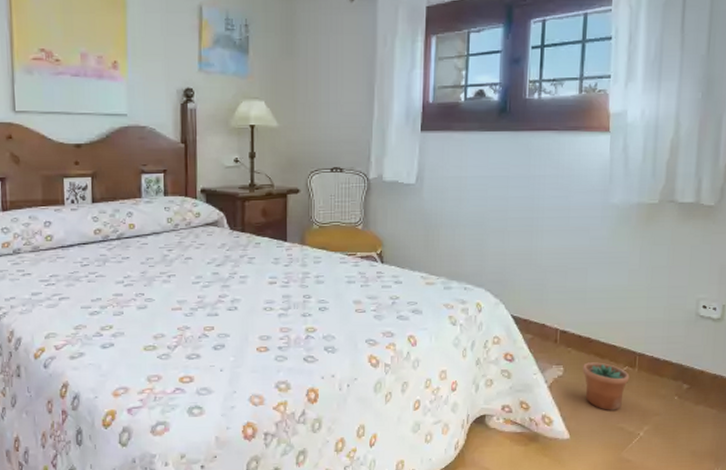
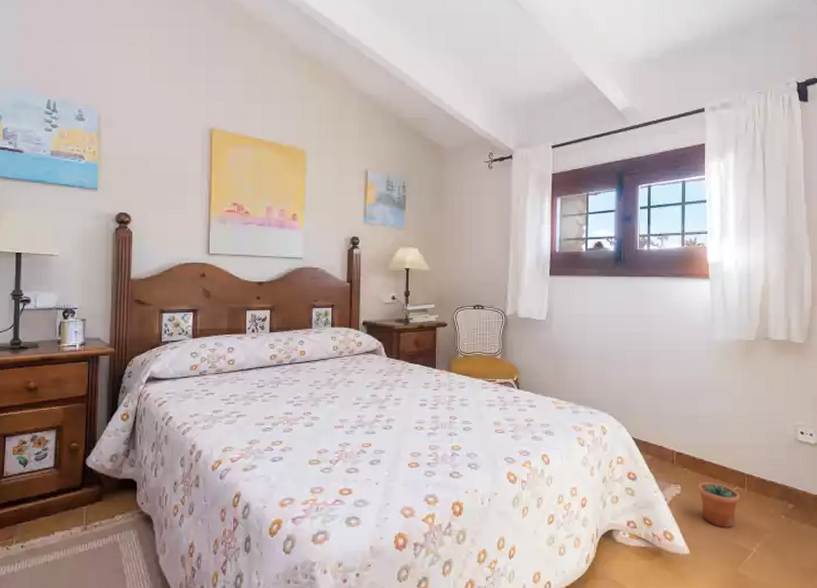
books: none [246,165,289,191] -> present [402,302,438,324]

